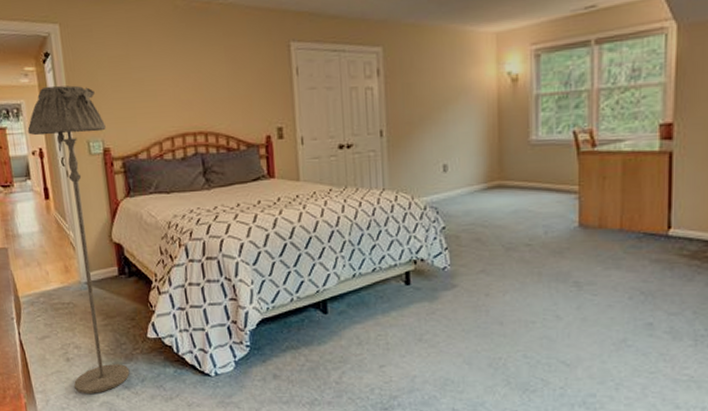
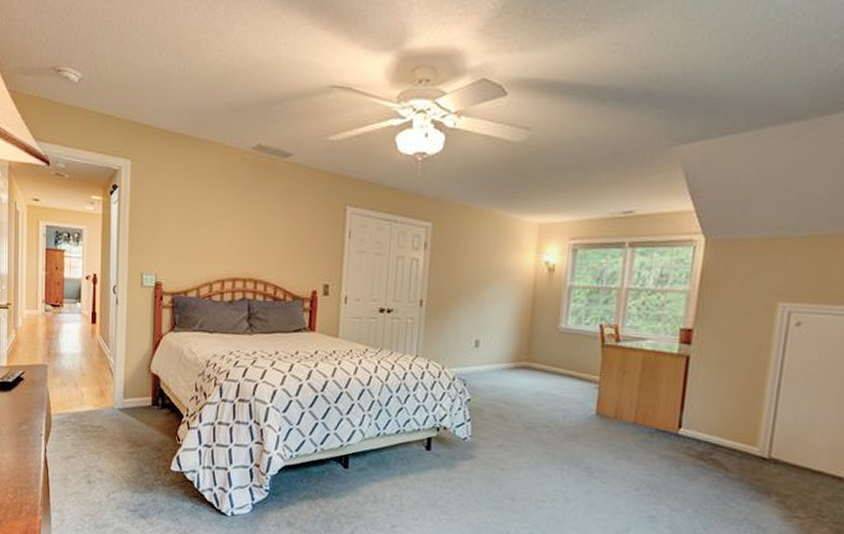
floor lamp: present [27,85,130,395] -> none [85,216,161,520]

